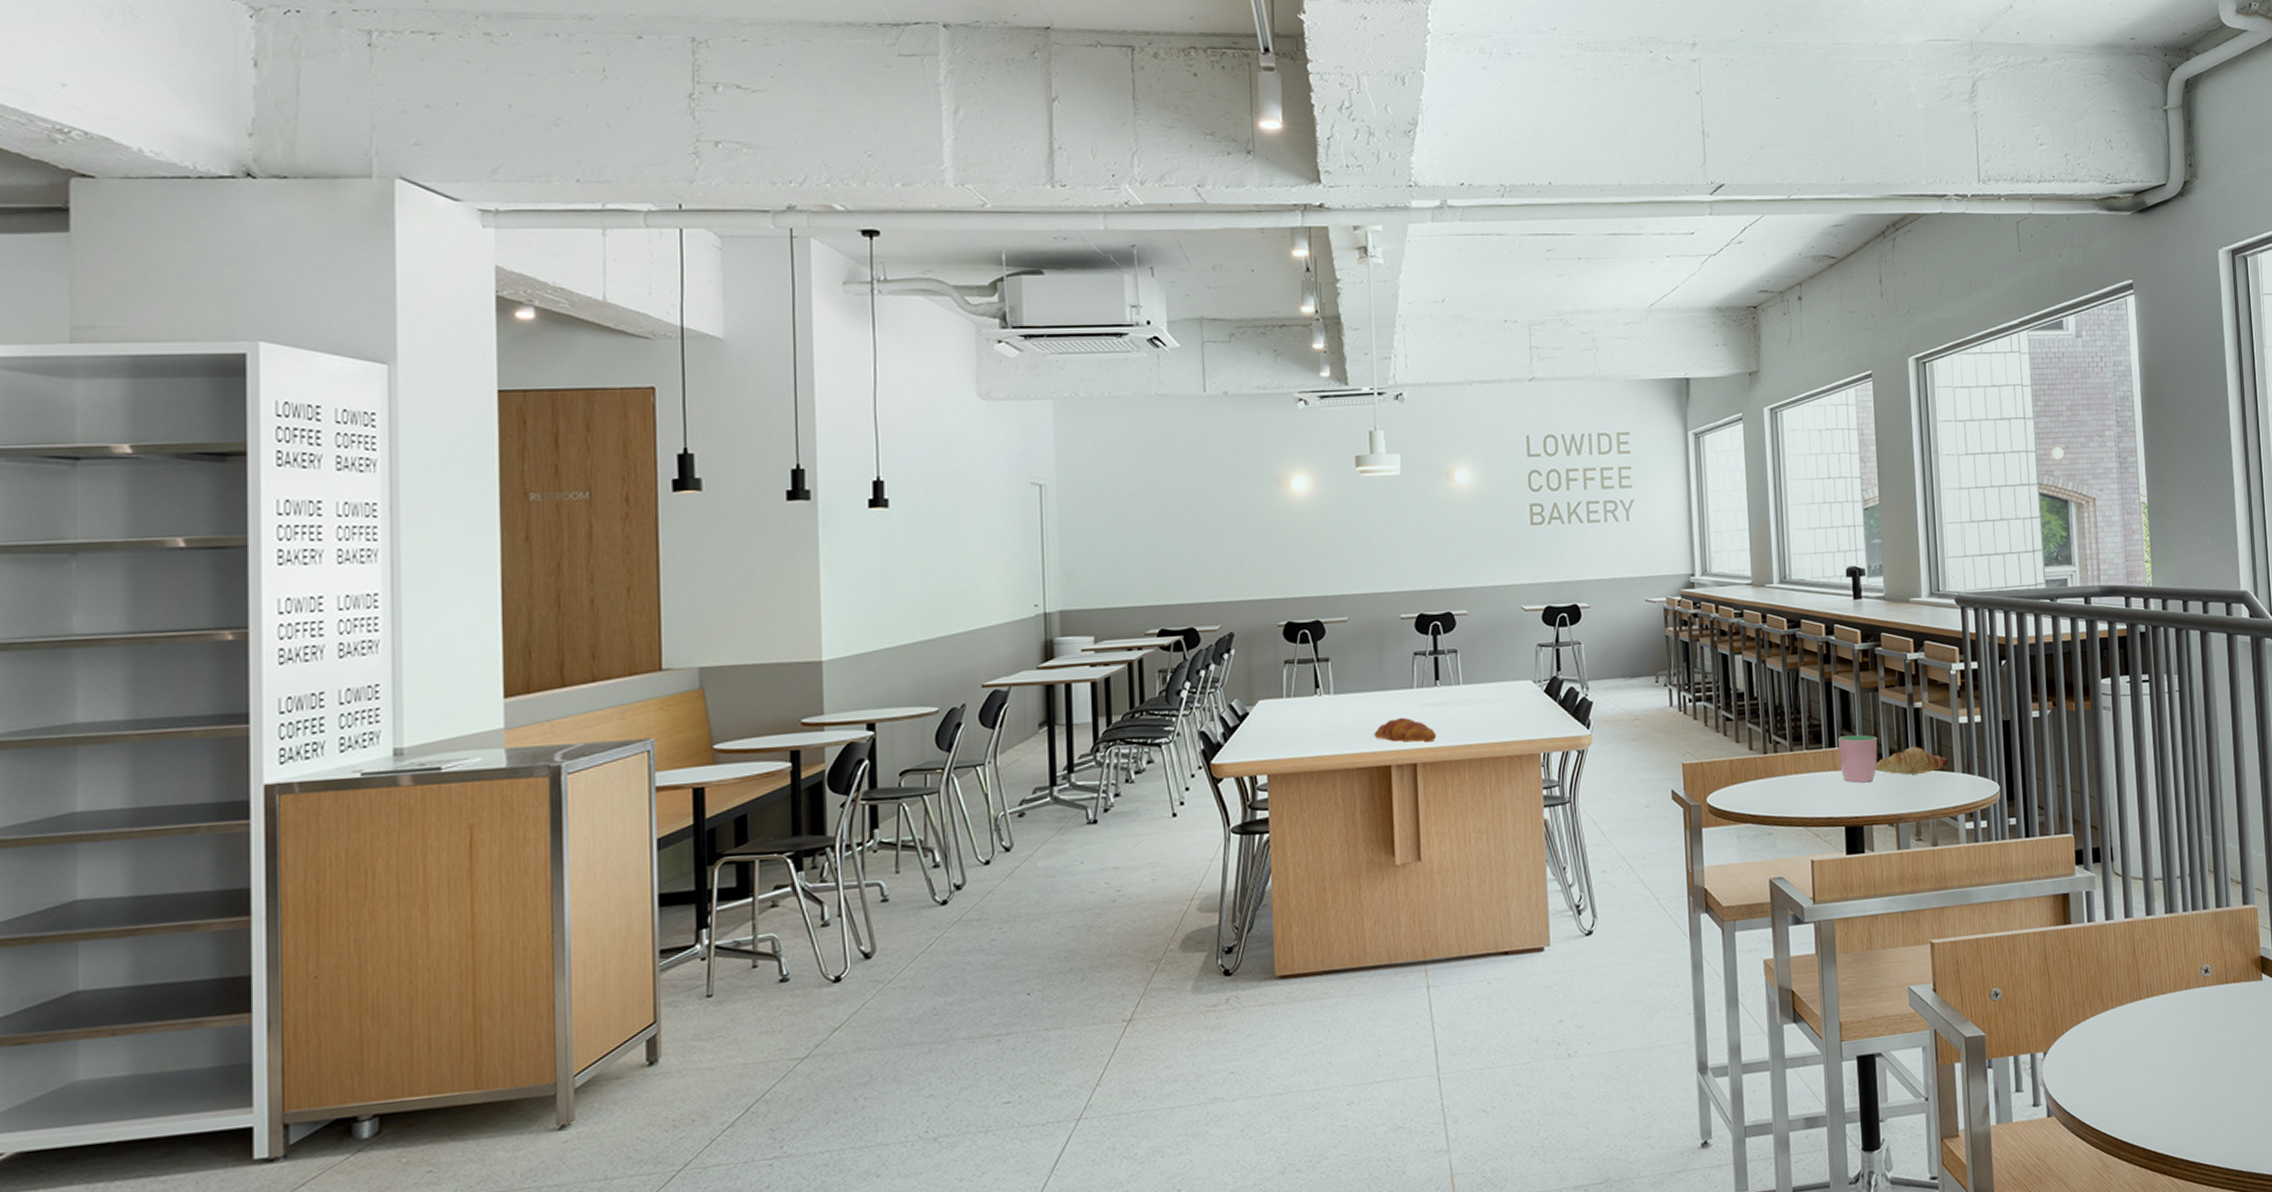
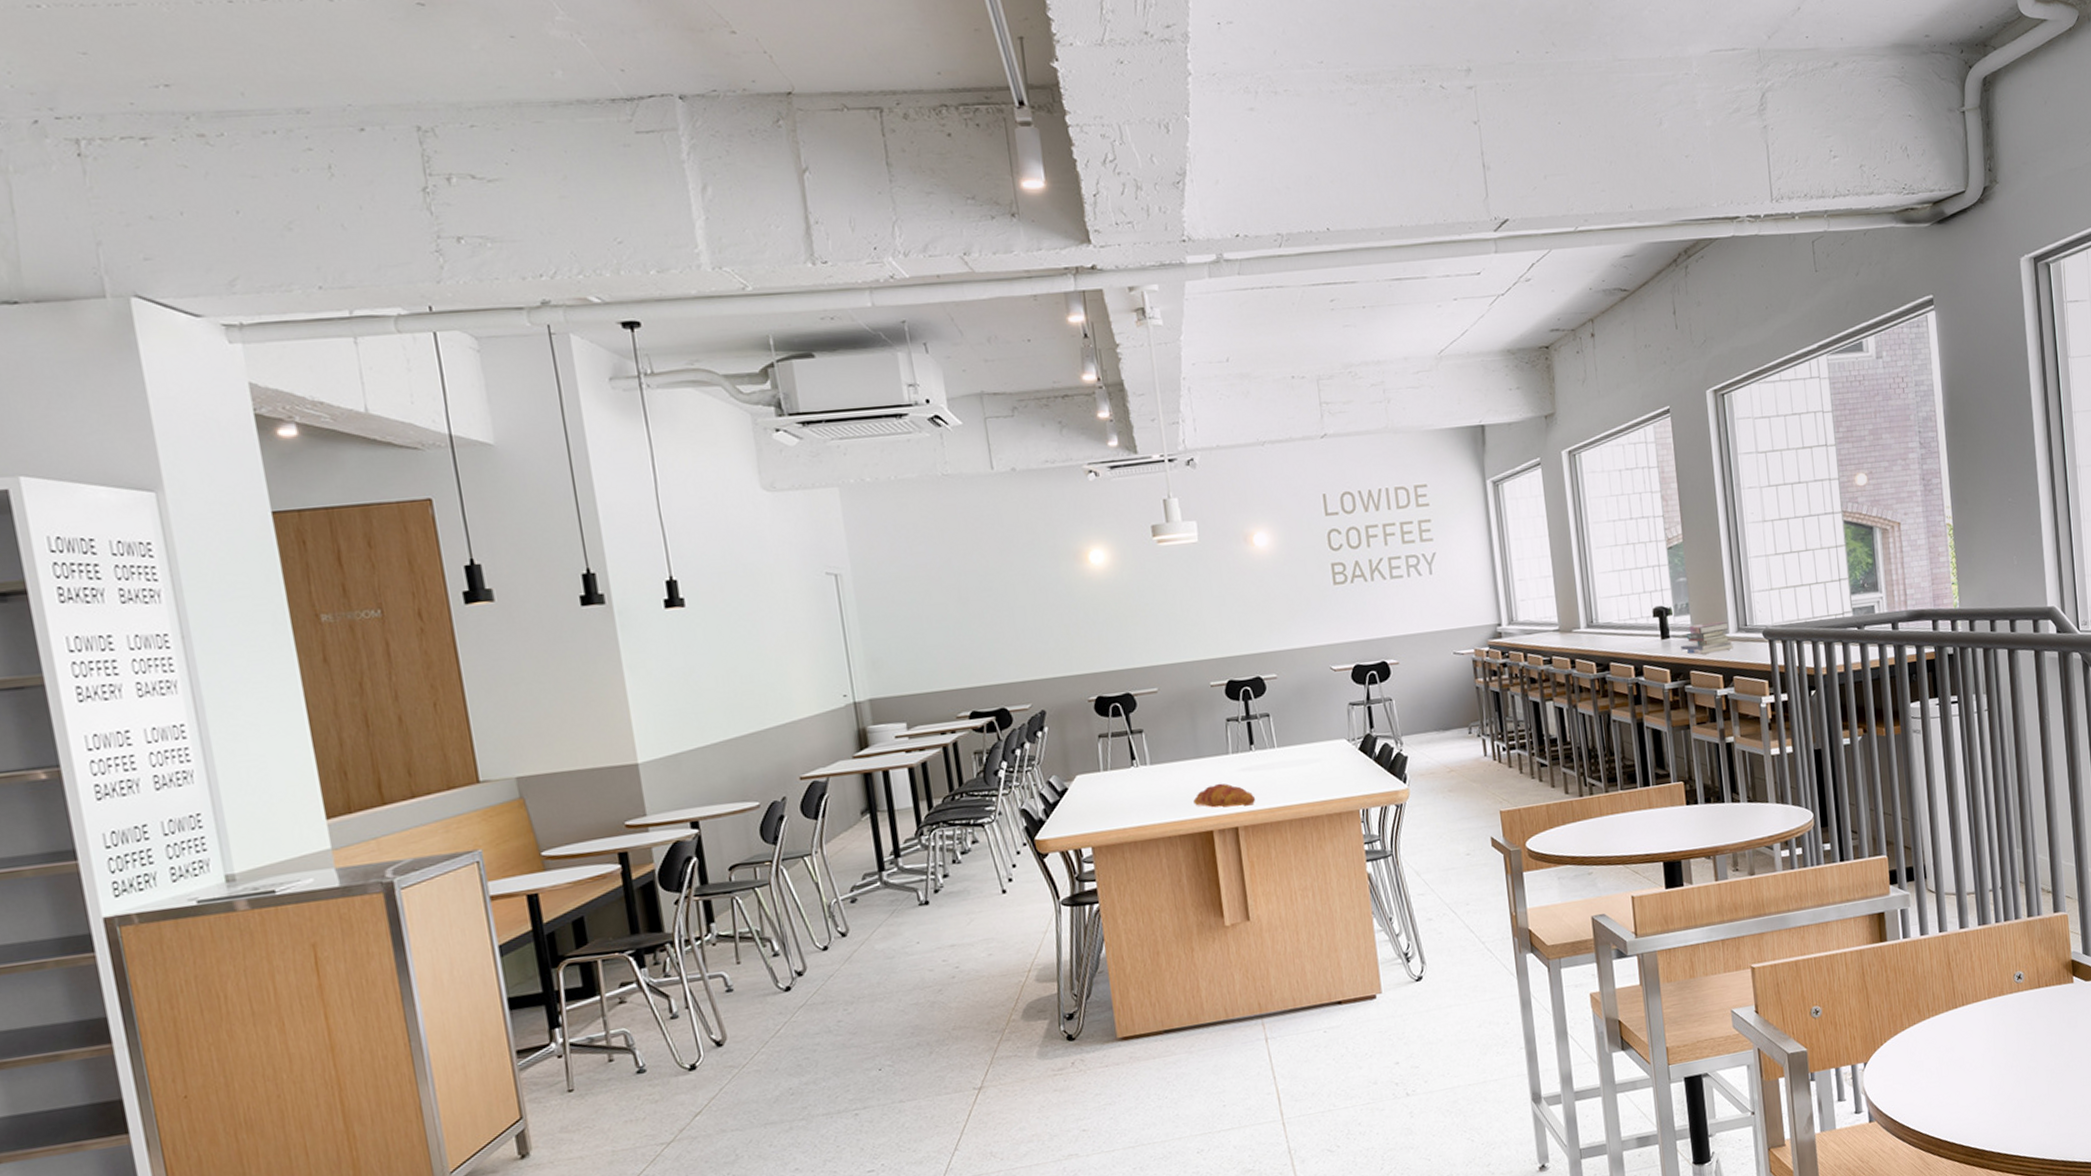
cup: present [1838,735,1878,783] -> none [1652,772,1692,820]
books: none [1872,584,1925,617] -> present [1681,621,1733,655]
croissant: present [1875,746,1948,775] -> none [1690,780,1762,809]

